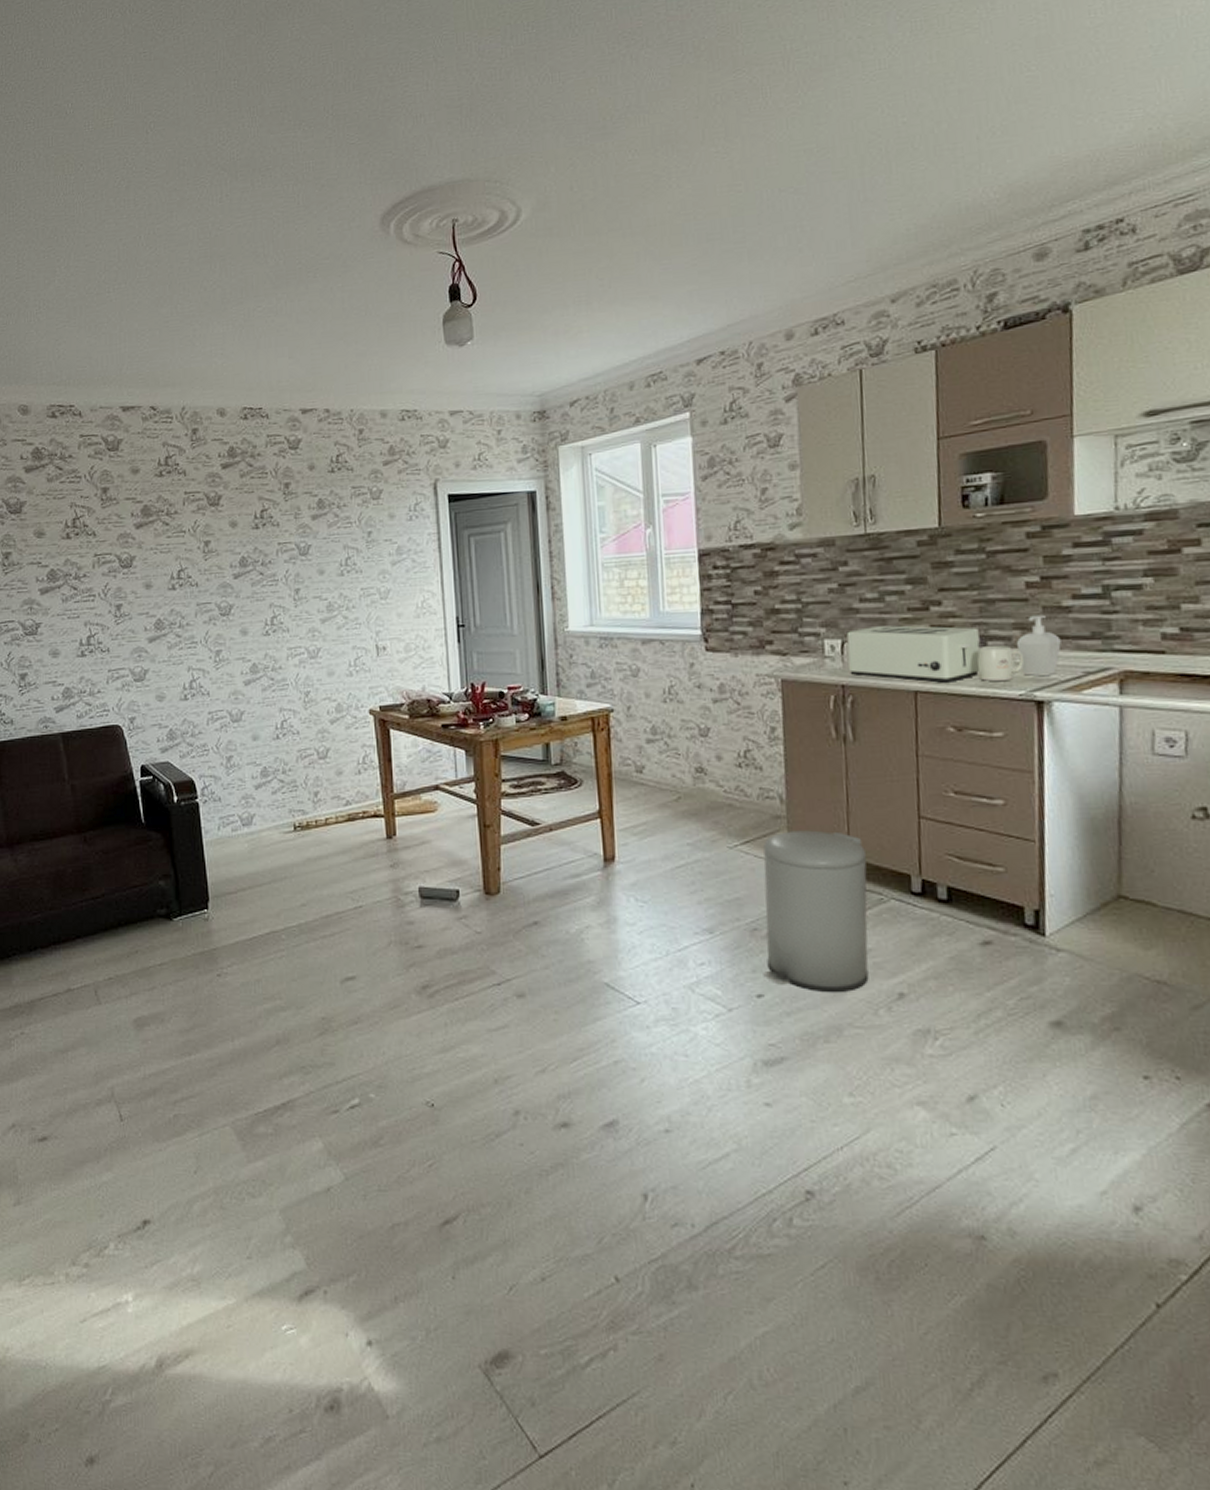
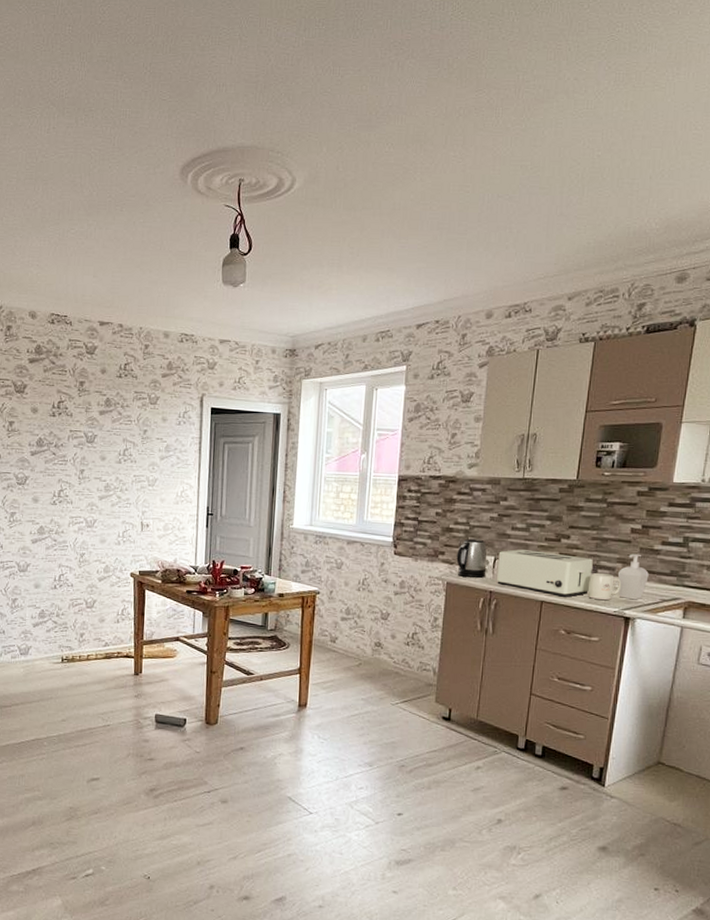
pedal bin: present [763,830,869,992] -> none [404,696,490,816]
kettle: none [789,618,834,671] -> present [456,538,487,579]

